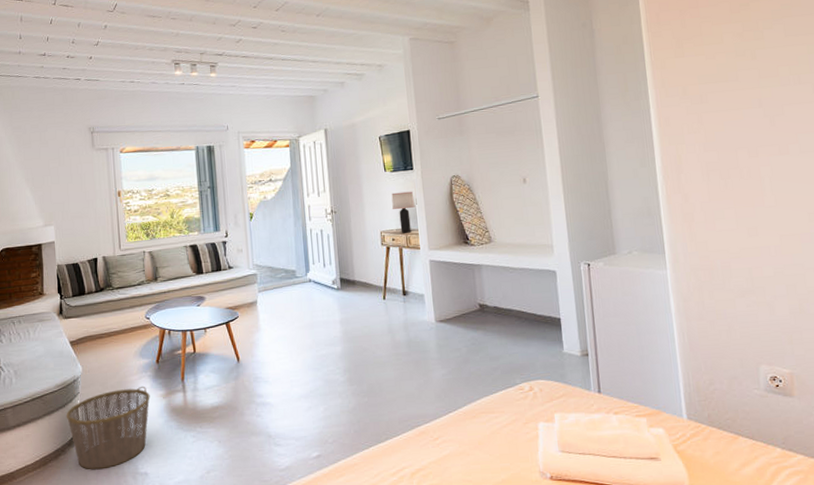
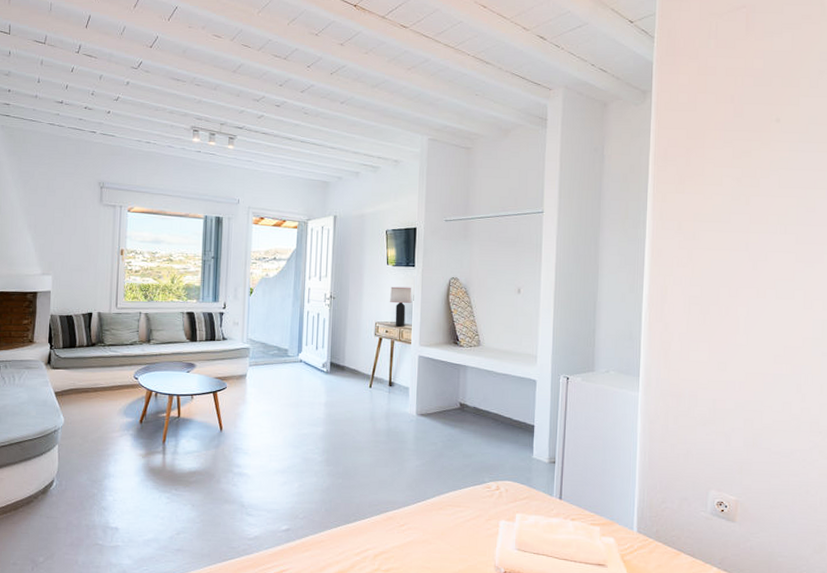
basket: present [66,386,150,470] -> none [42,443,130,520]

